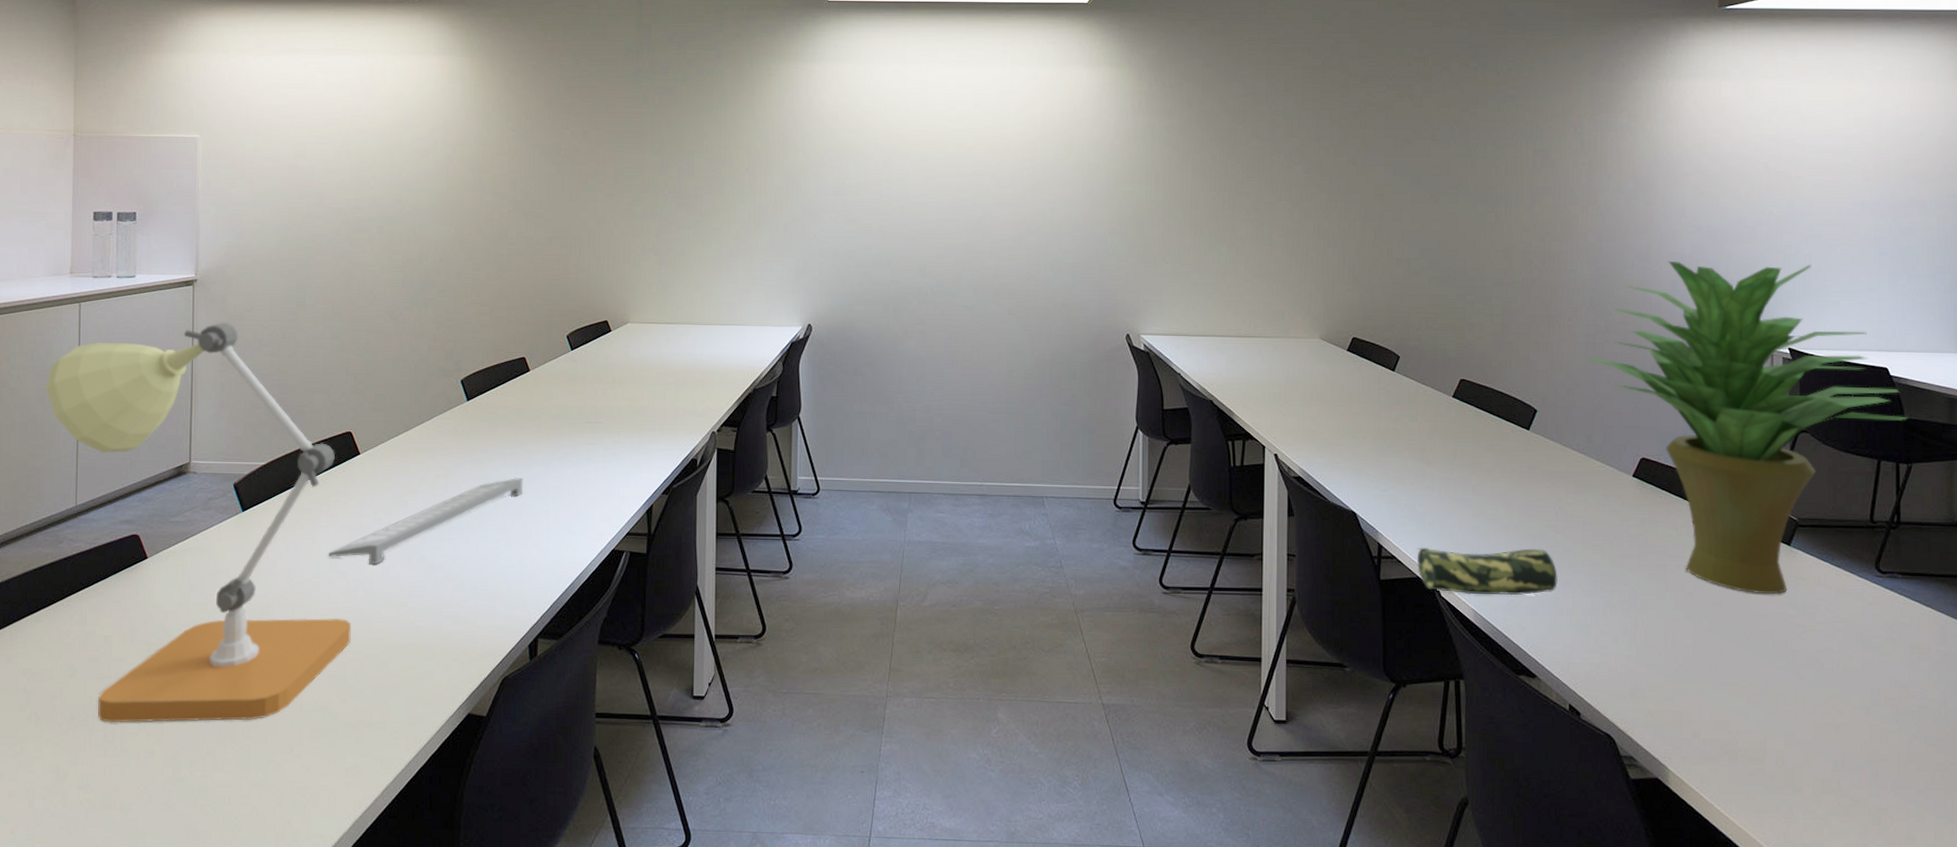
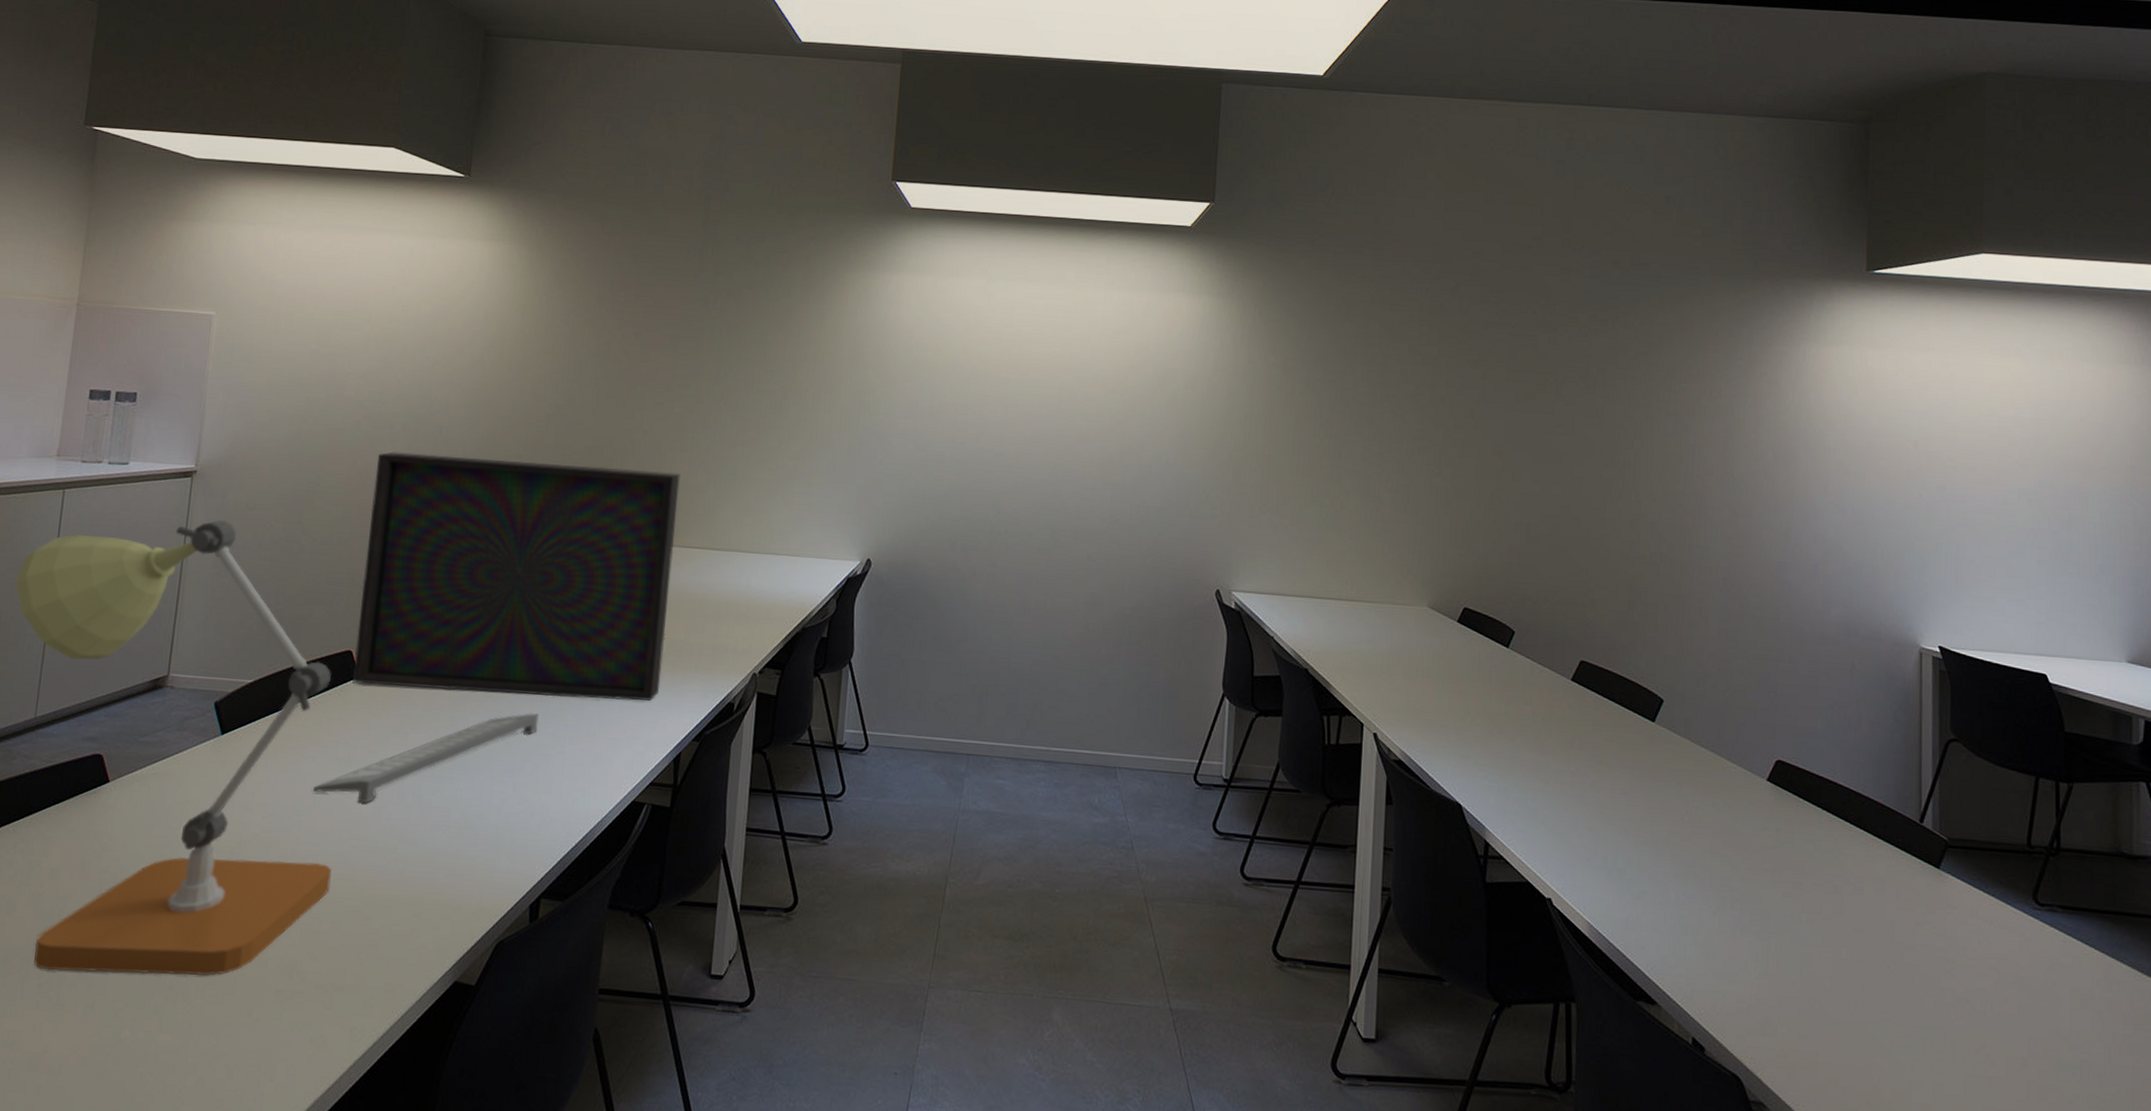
monitor: none [353,252,634,463] -> present [352,452,680,701]
pencil case: present [1417,547,1558,596] -> none [1527,848,1682,909]
potted plant: present [1586,260,1908,595] -> none [1718,542,2068,924]

